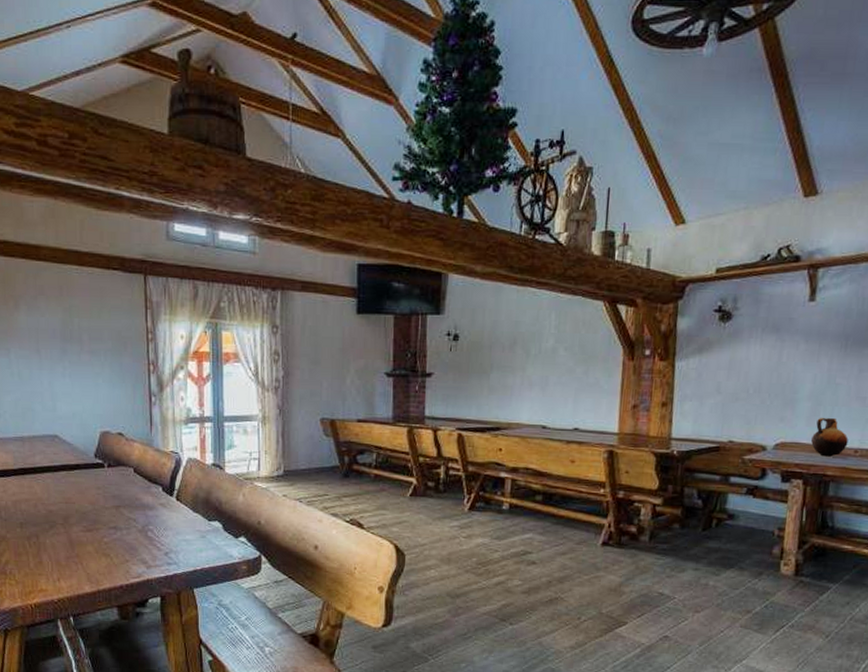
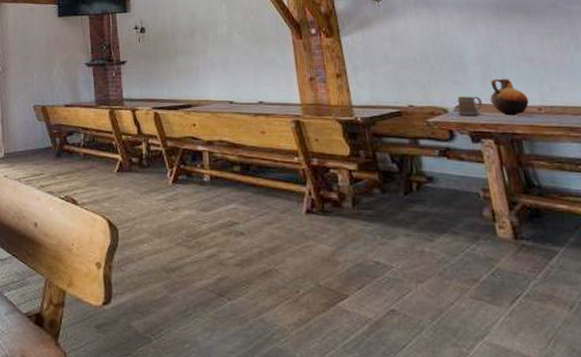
beer mug: none [776,434,803,457] -> present [457,96,482,118]

